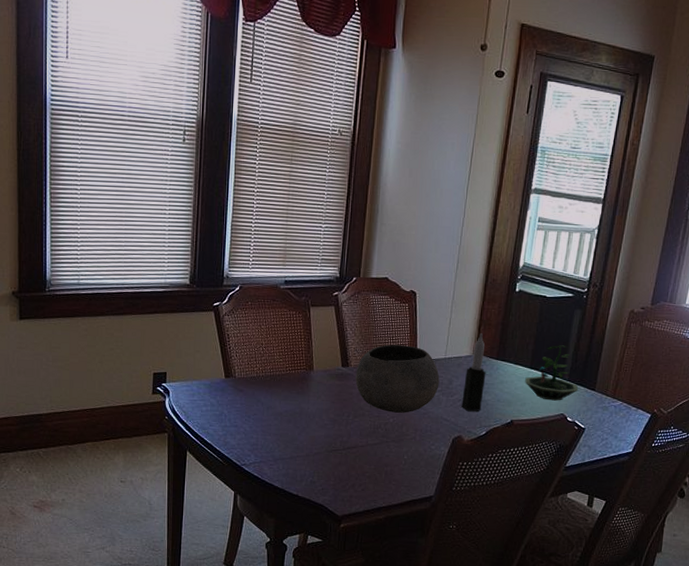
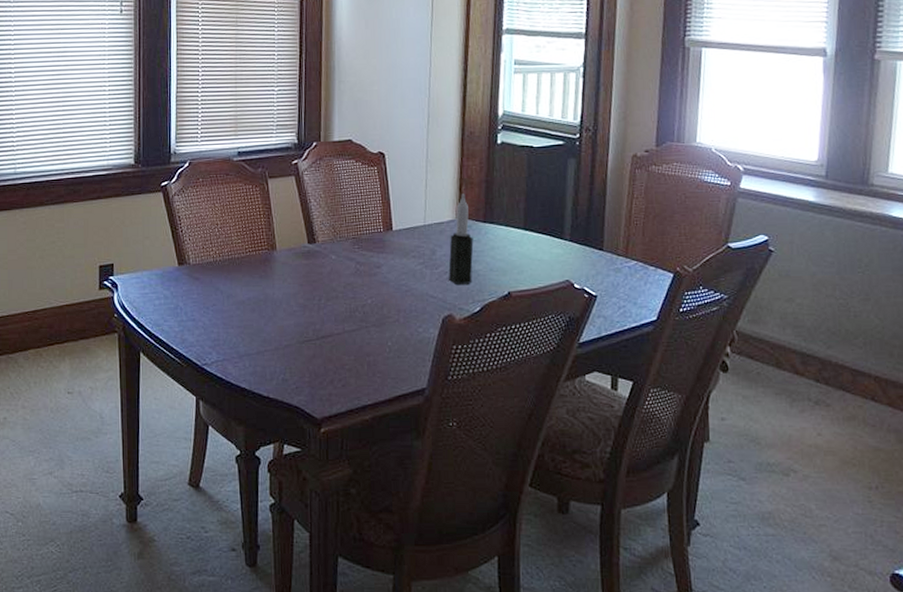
bowl: present [355,344,440,413] -> none [324,214,421,292]
terrarium: present [525,345,579,401] -> none [519,200,584,266]

